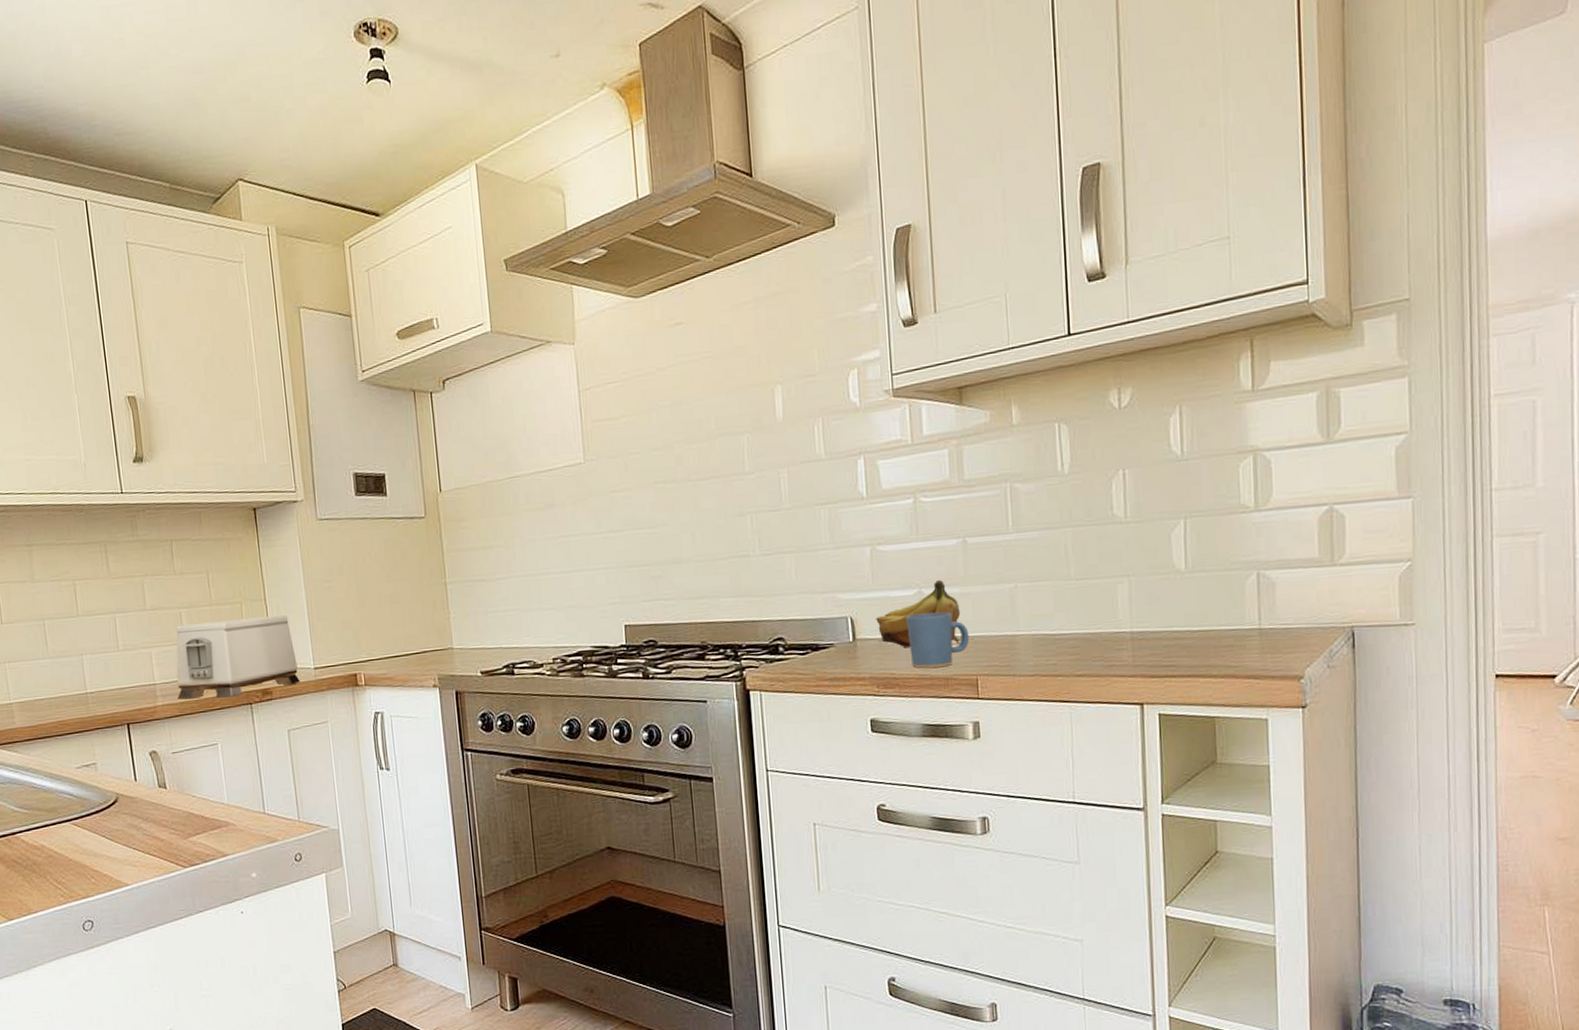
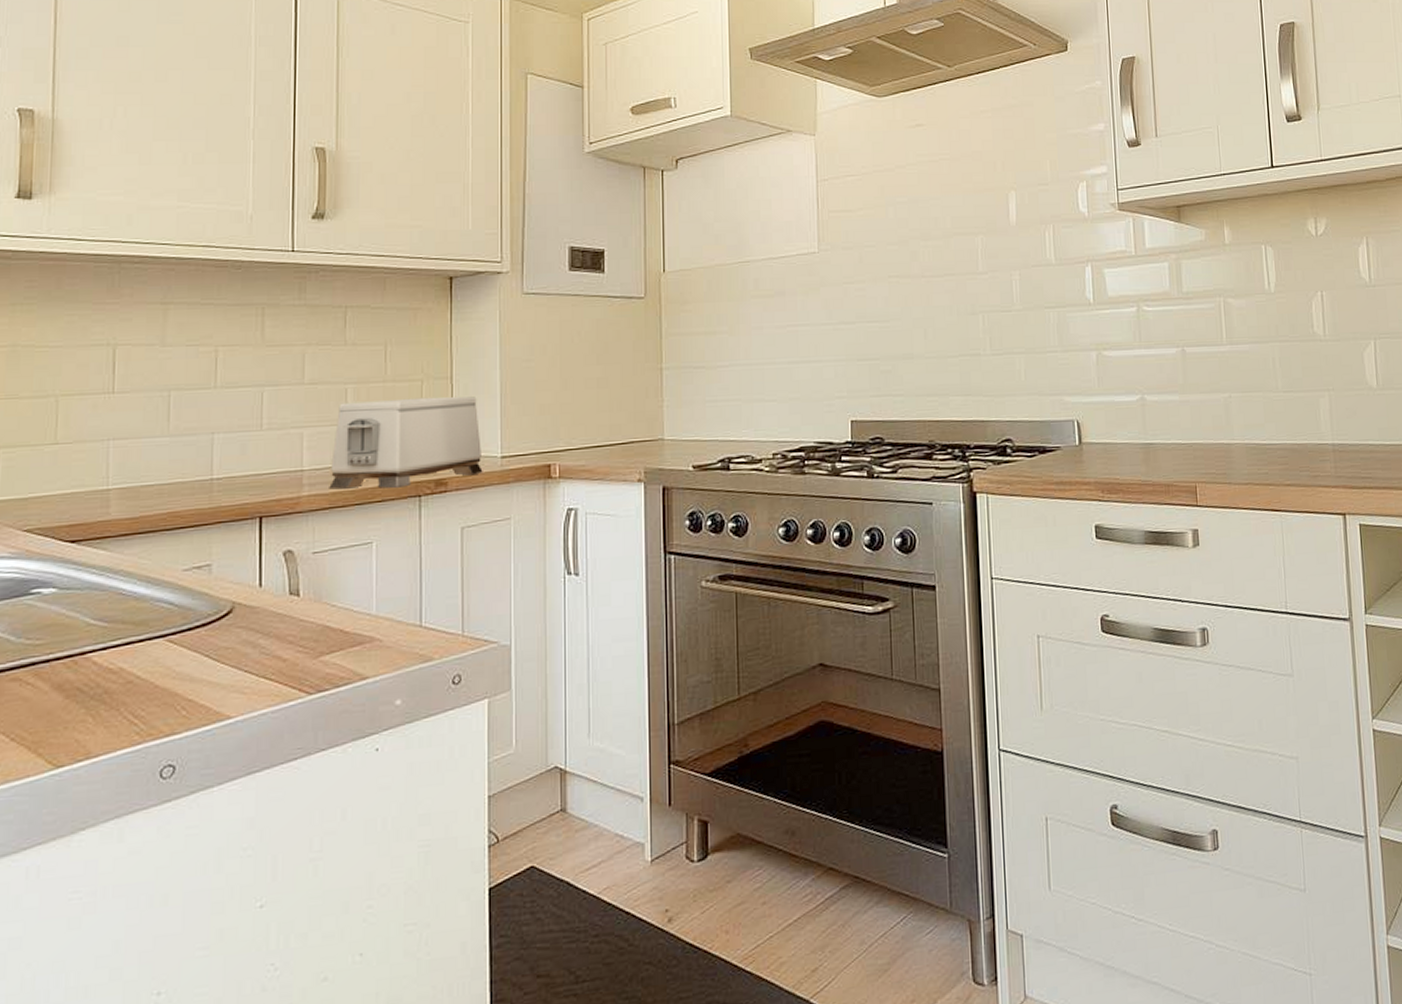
fruit: present [876,580,961,648] -> none [1101,387,1180,453]
mug: present [906,611,970,669] -> none [1129,418,1189,475]

